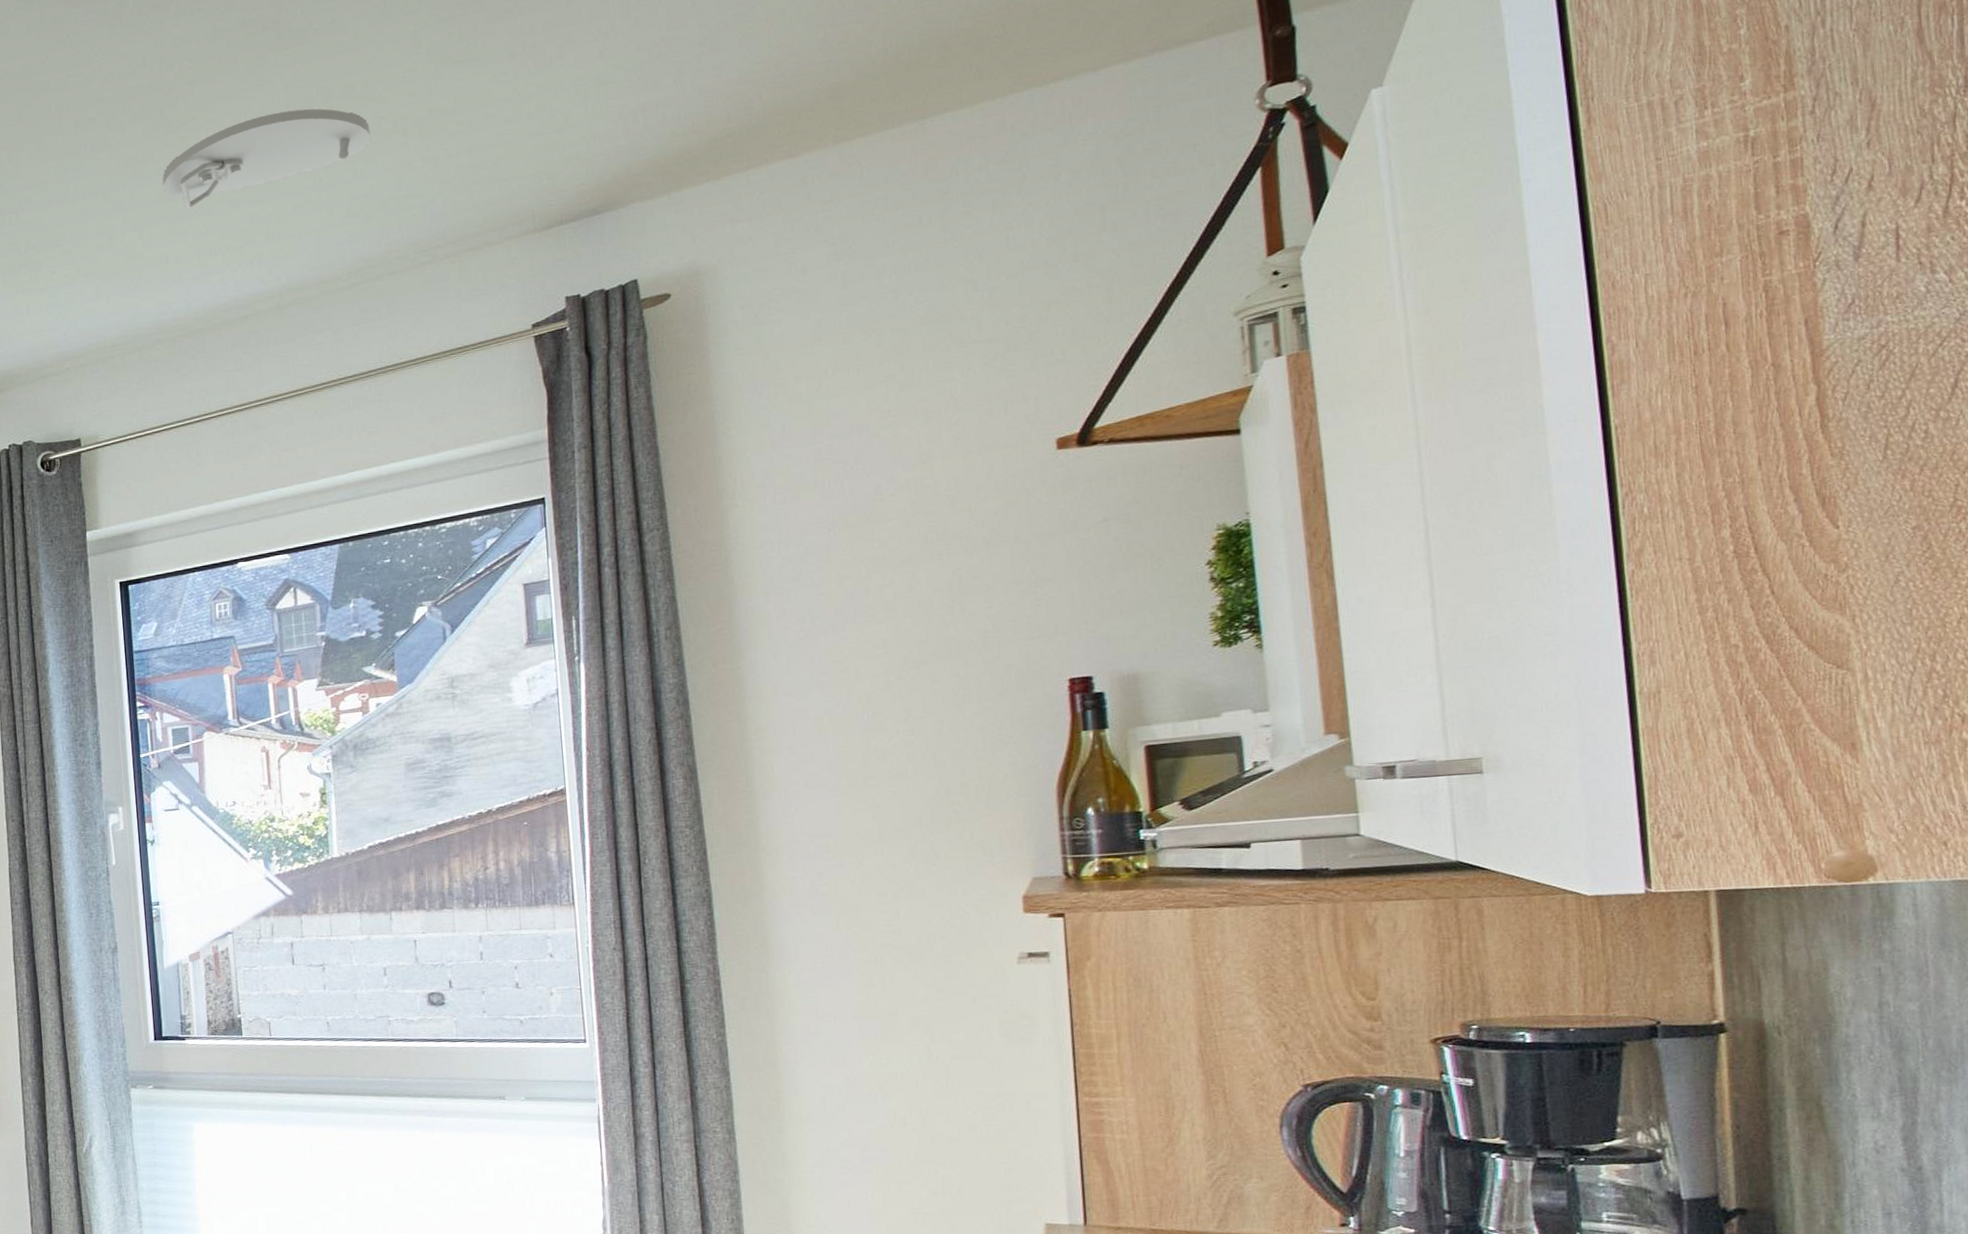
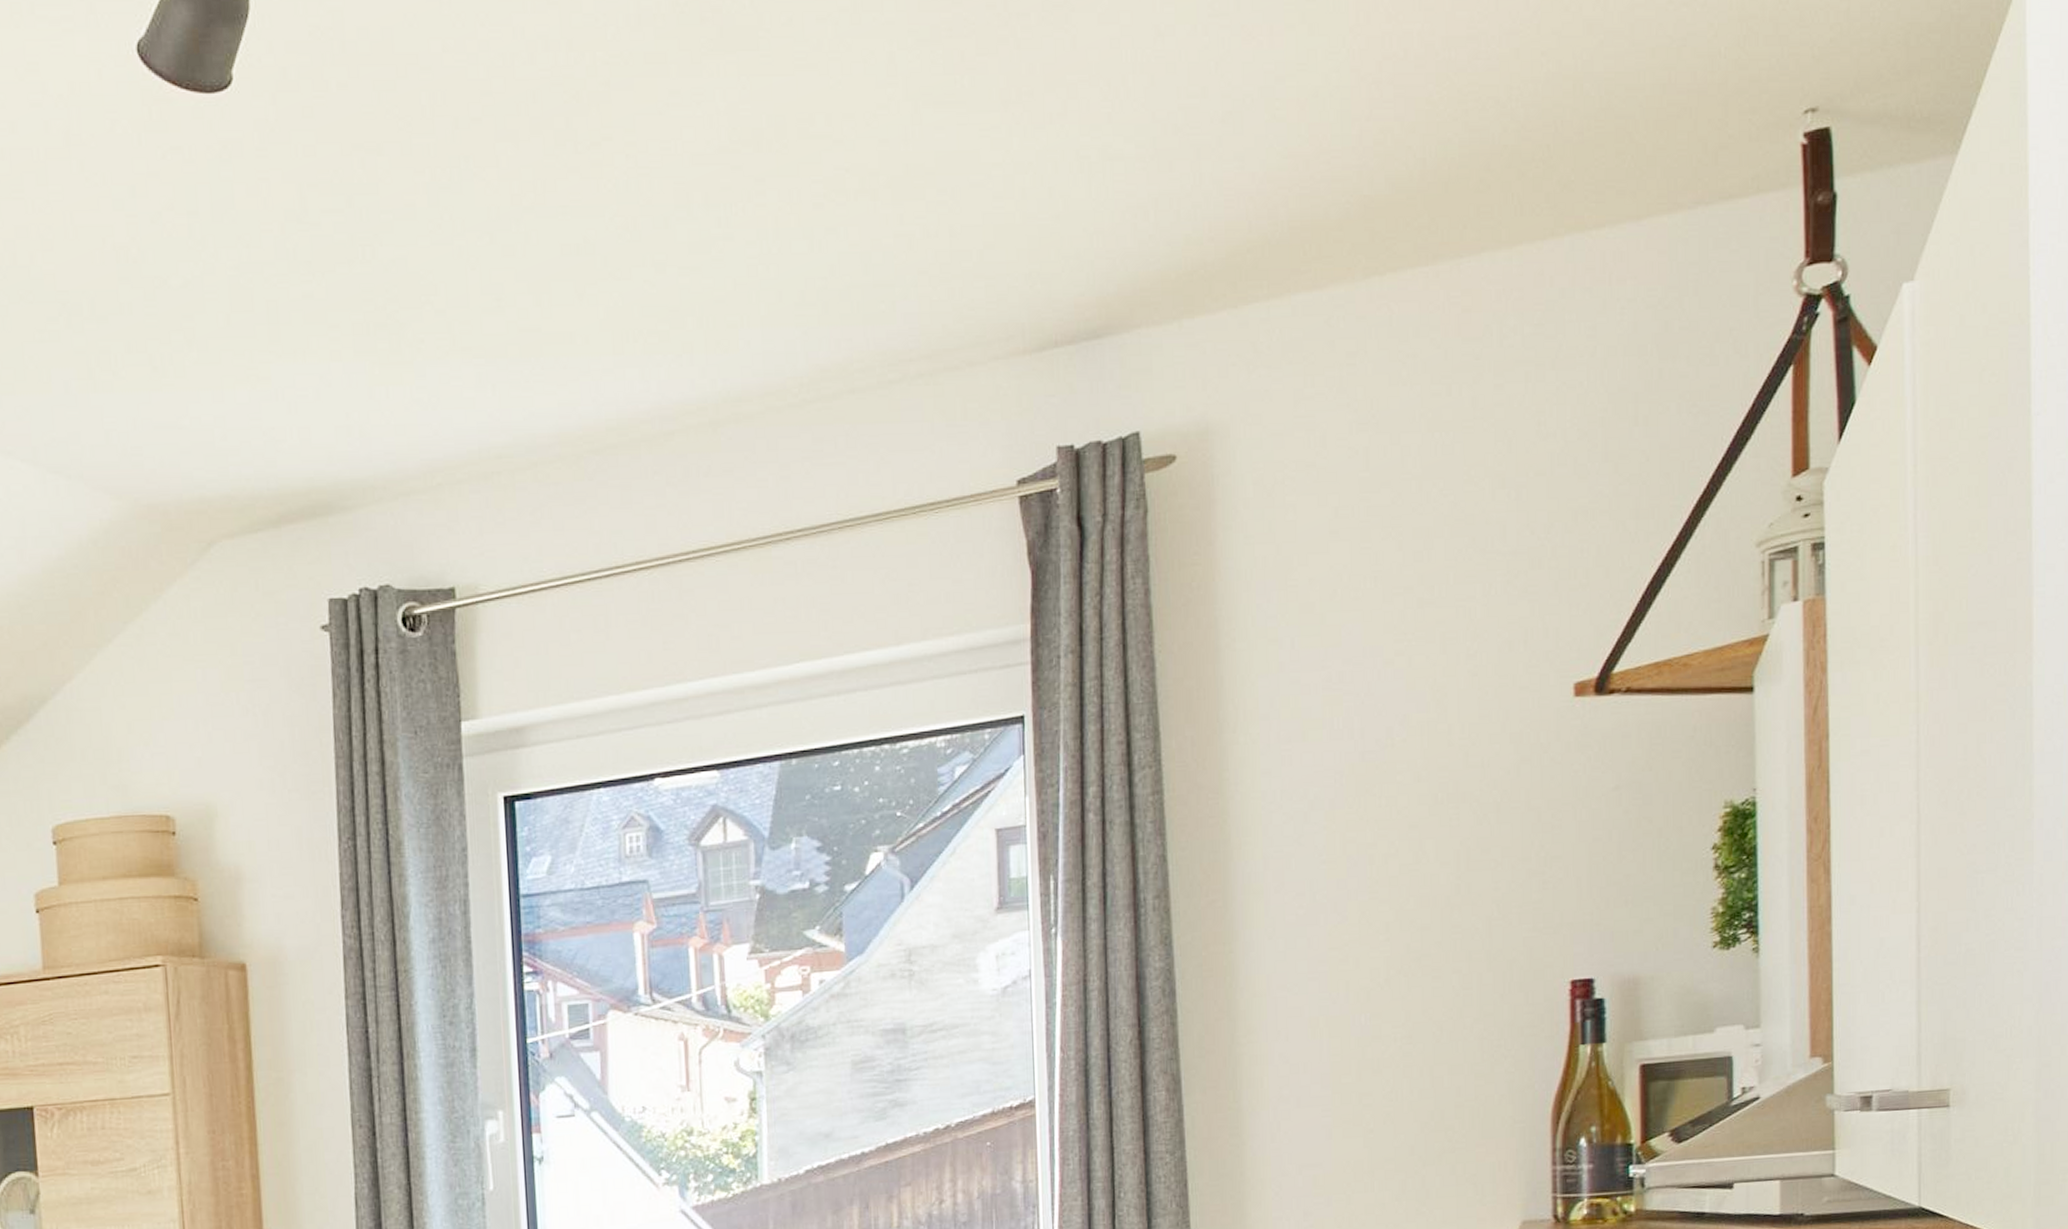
smoke detector: present [162,108,371,209] -> none [567,143,832,268]

